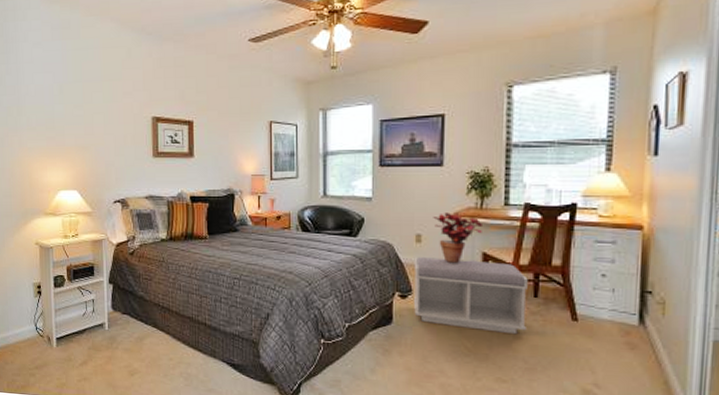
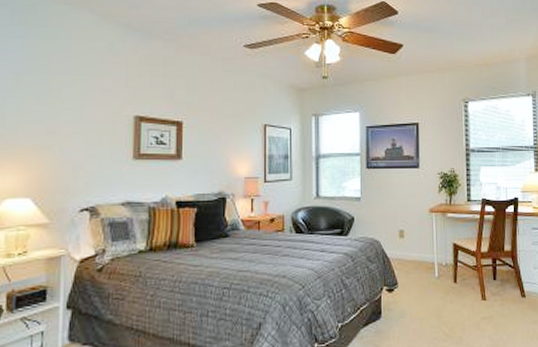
bench: present [413,257,528,335] -> none [398,251,489,316]
potted plant: present [433,213,484,263] -> none [413,209,453,254]

